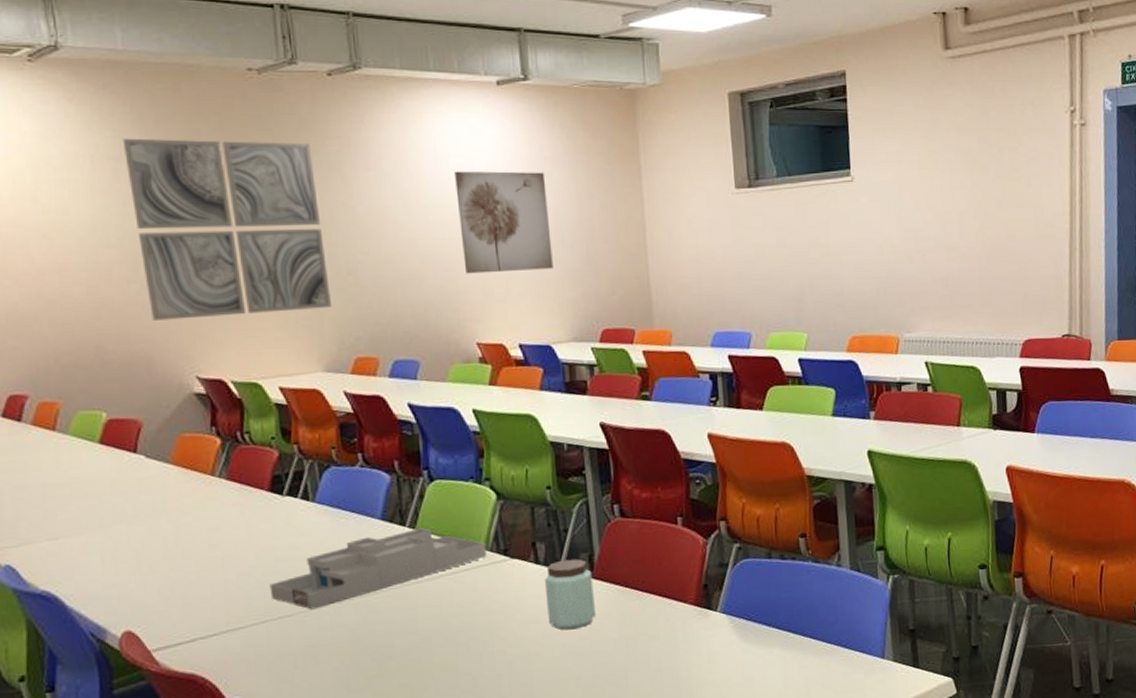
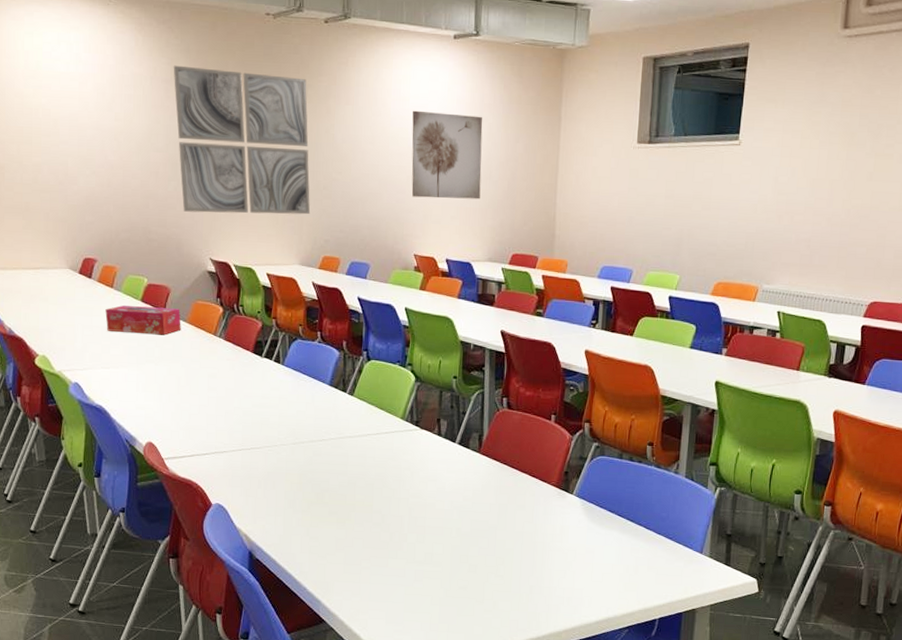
tissue box: none [46,447,162,489] -> present [105,304,181,335]
desk organizer: present [269,528,487,610] -> none [247,395,403,446]
peanut butter: present [544,558,596,629] -> none [442,436,480,490]

